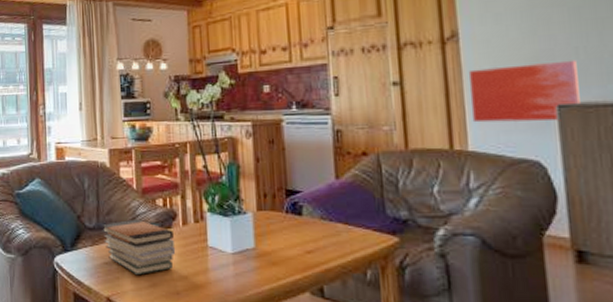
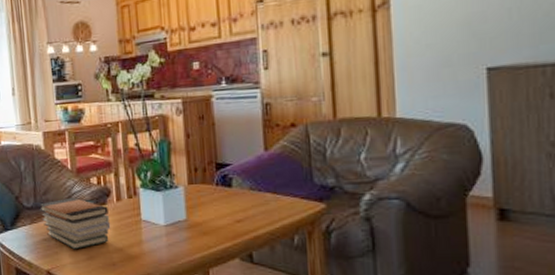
wall art: present [468,60,580,123] -> none [398,21,510,90]

